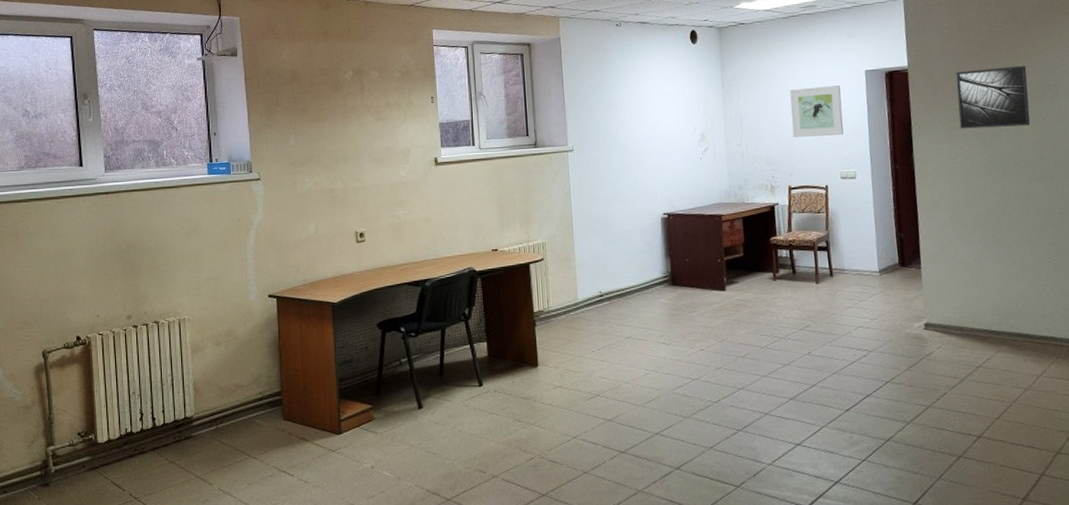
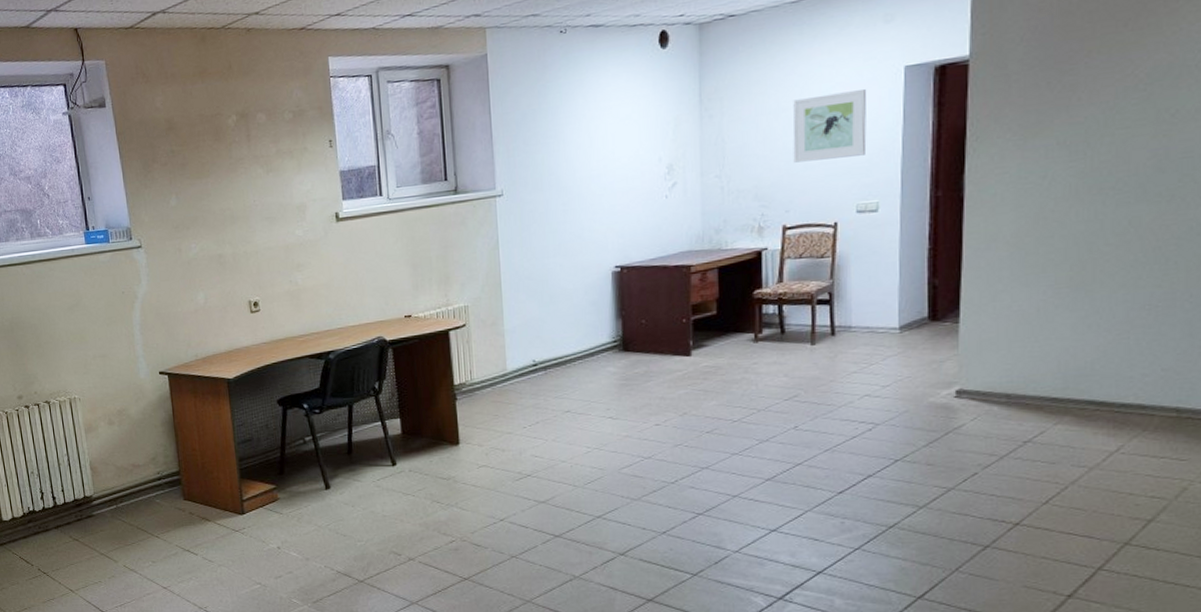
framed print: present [956,65,1030,129] -> none [1039,40,1155,138]

